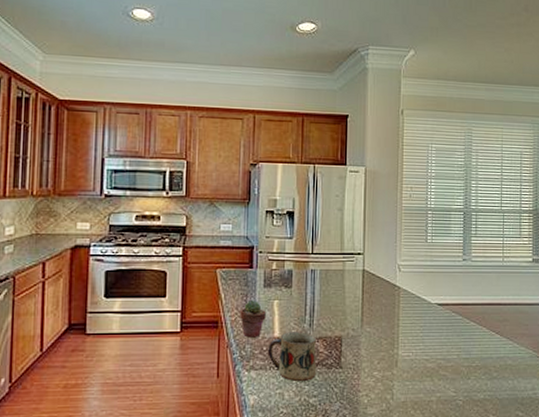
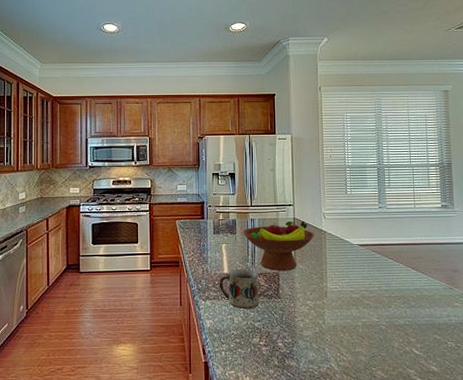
potted succulent: present [240,300,267,338] -> none [196,244,217,274]
fruit bowl: none [300,274,387,335] -> present [243,221,315,272]

